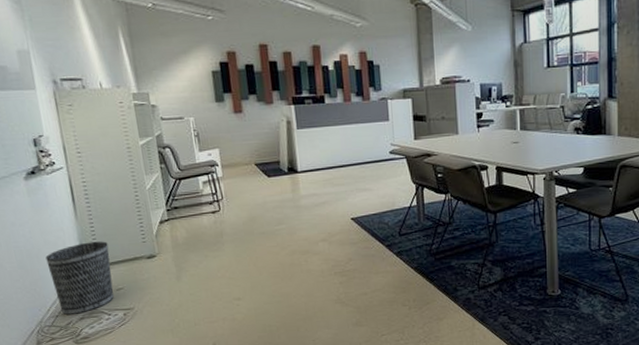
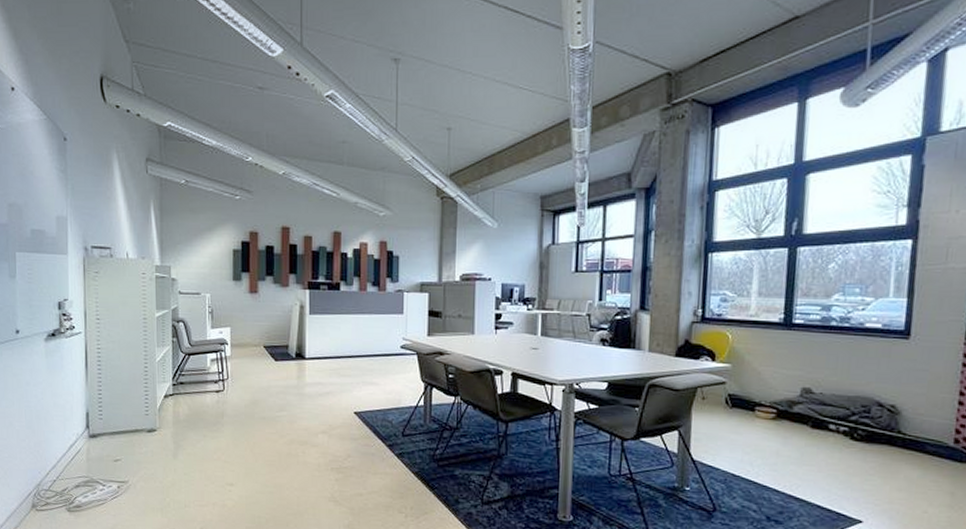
wastebasket: present [45,241,114,315] -> none [53,409,113,481]

